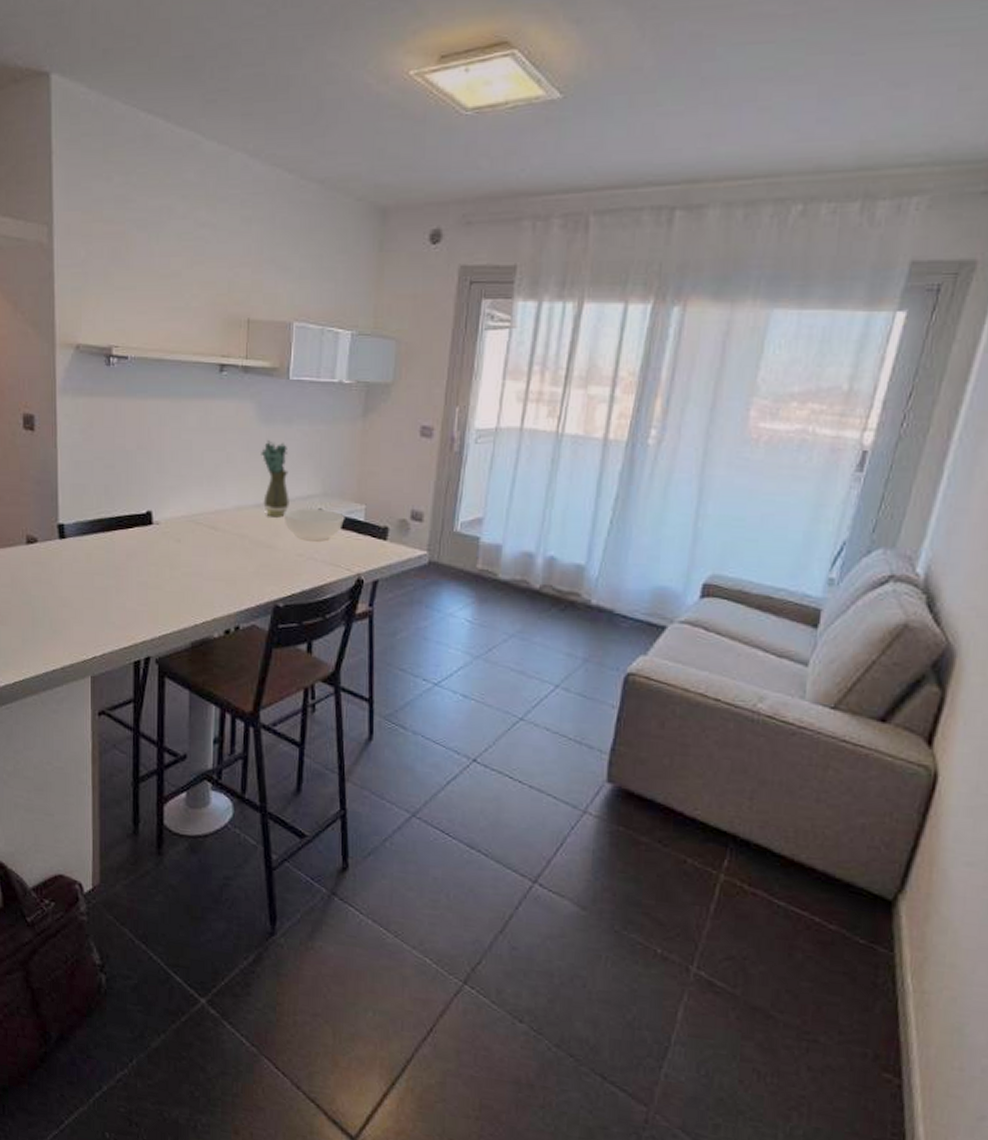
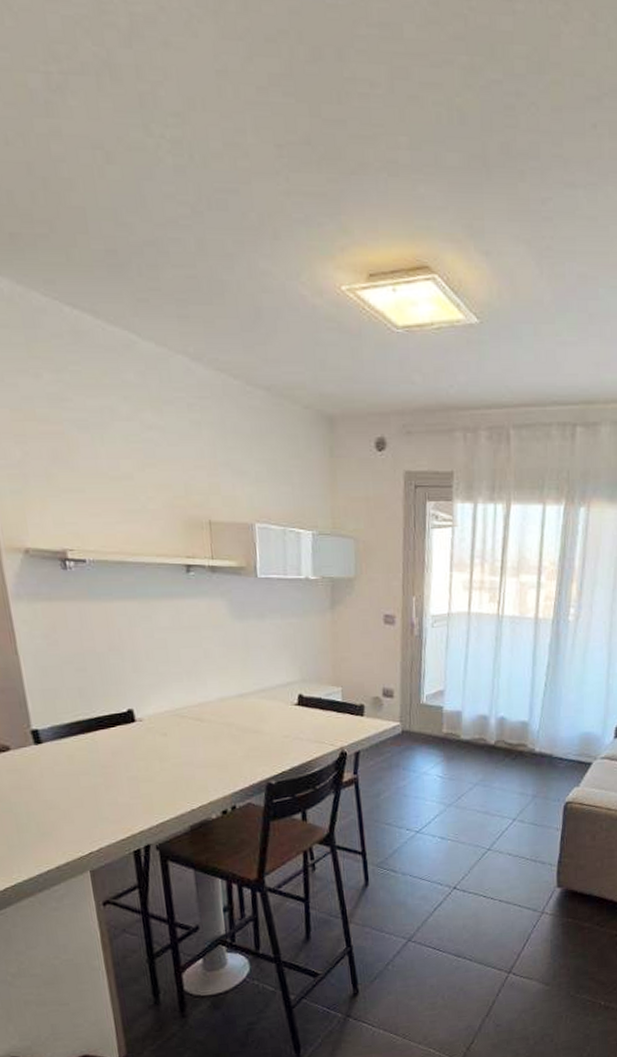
vase: present [261,440,289,519] -> none [237,635,271,706]
bowl: present [283,508,345,542] -> none [266,693,325,724]

